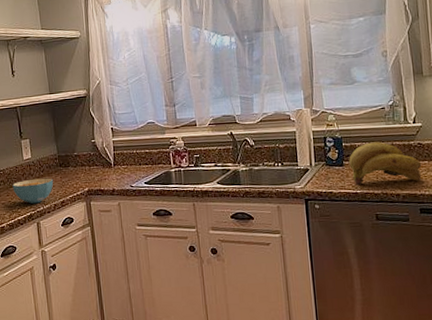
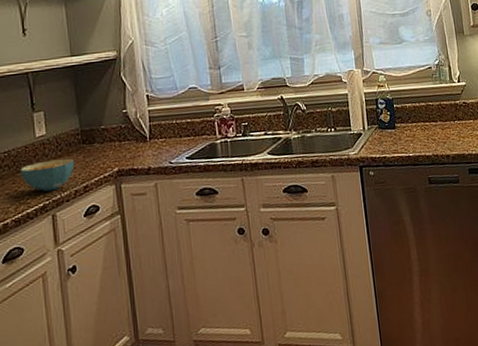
banana bunch: present [349,141,422,185] -> none [400,102,468,148]

